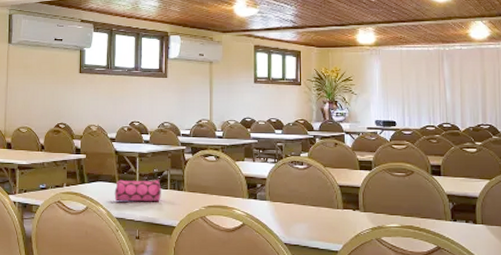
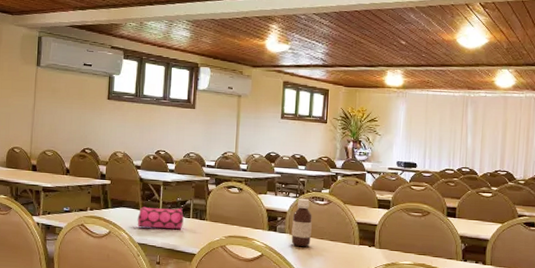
bottle: none [272,163,293,214] -> present [291,198,312,247]

